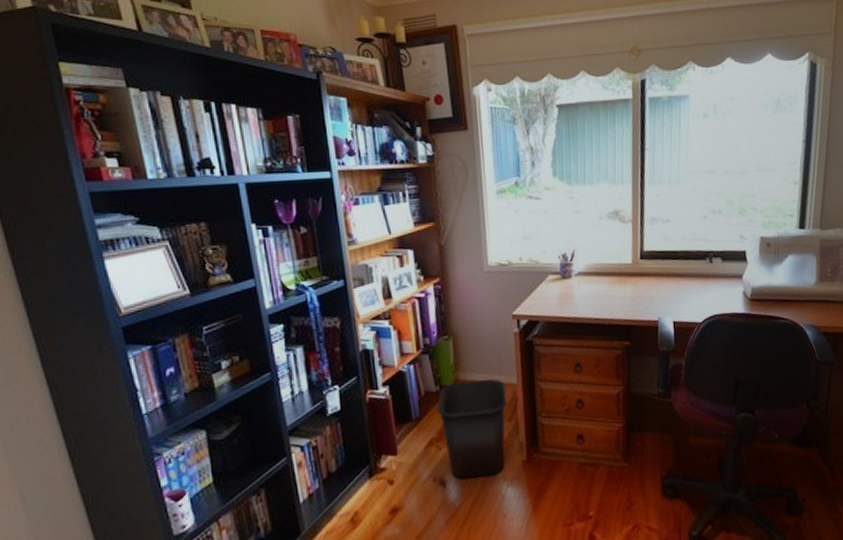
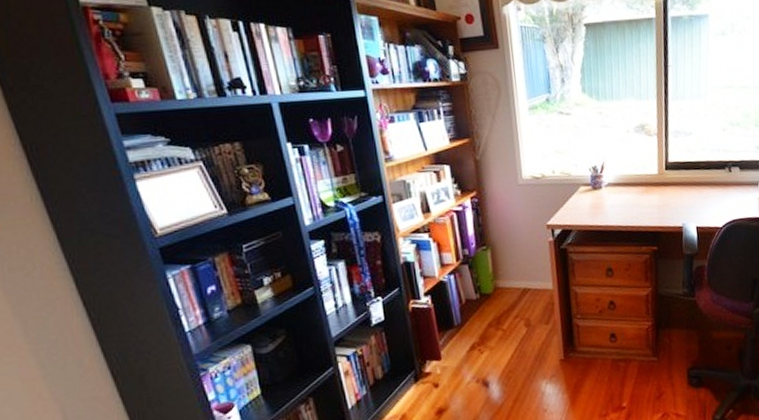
waste bin: present [436,379,508,480] -> none [477,285,545,380]

